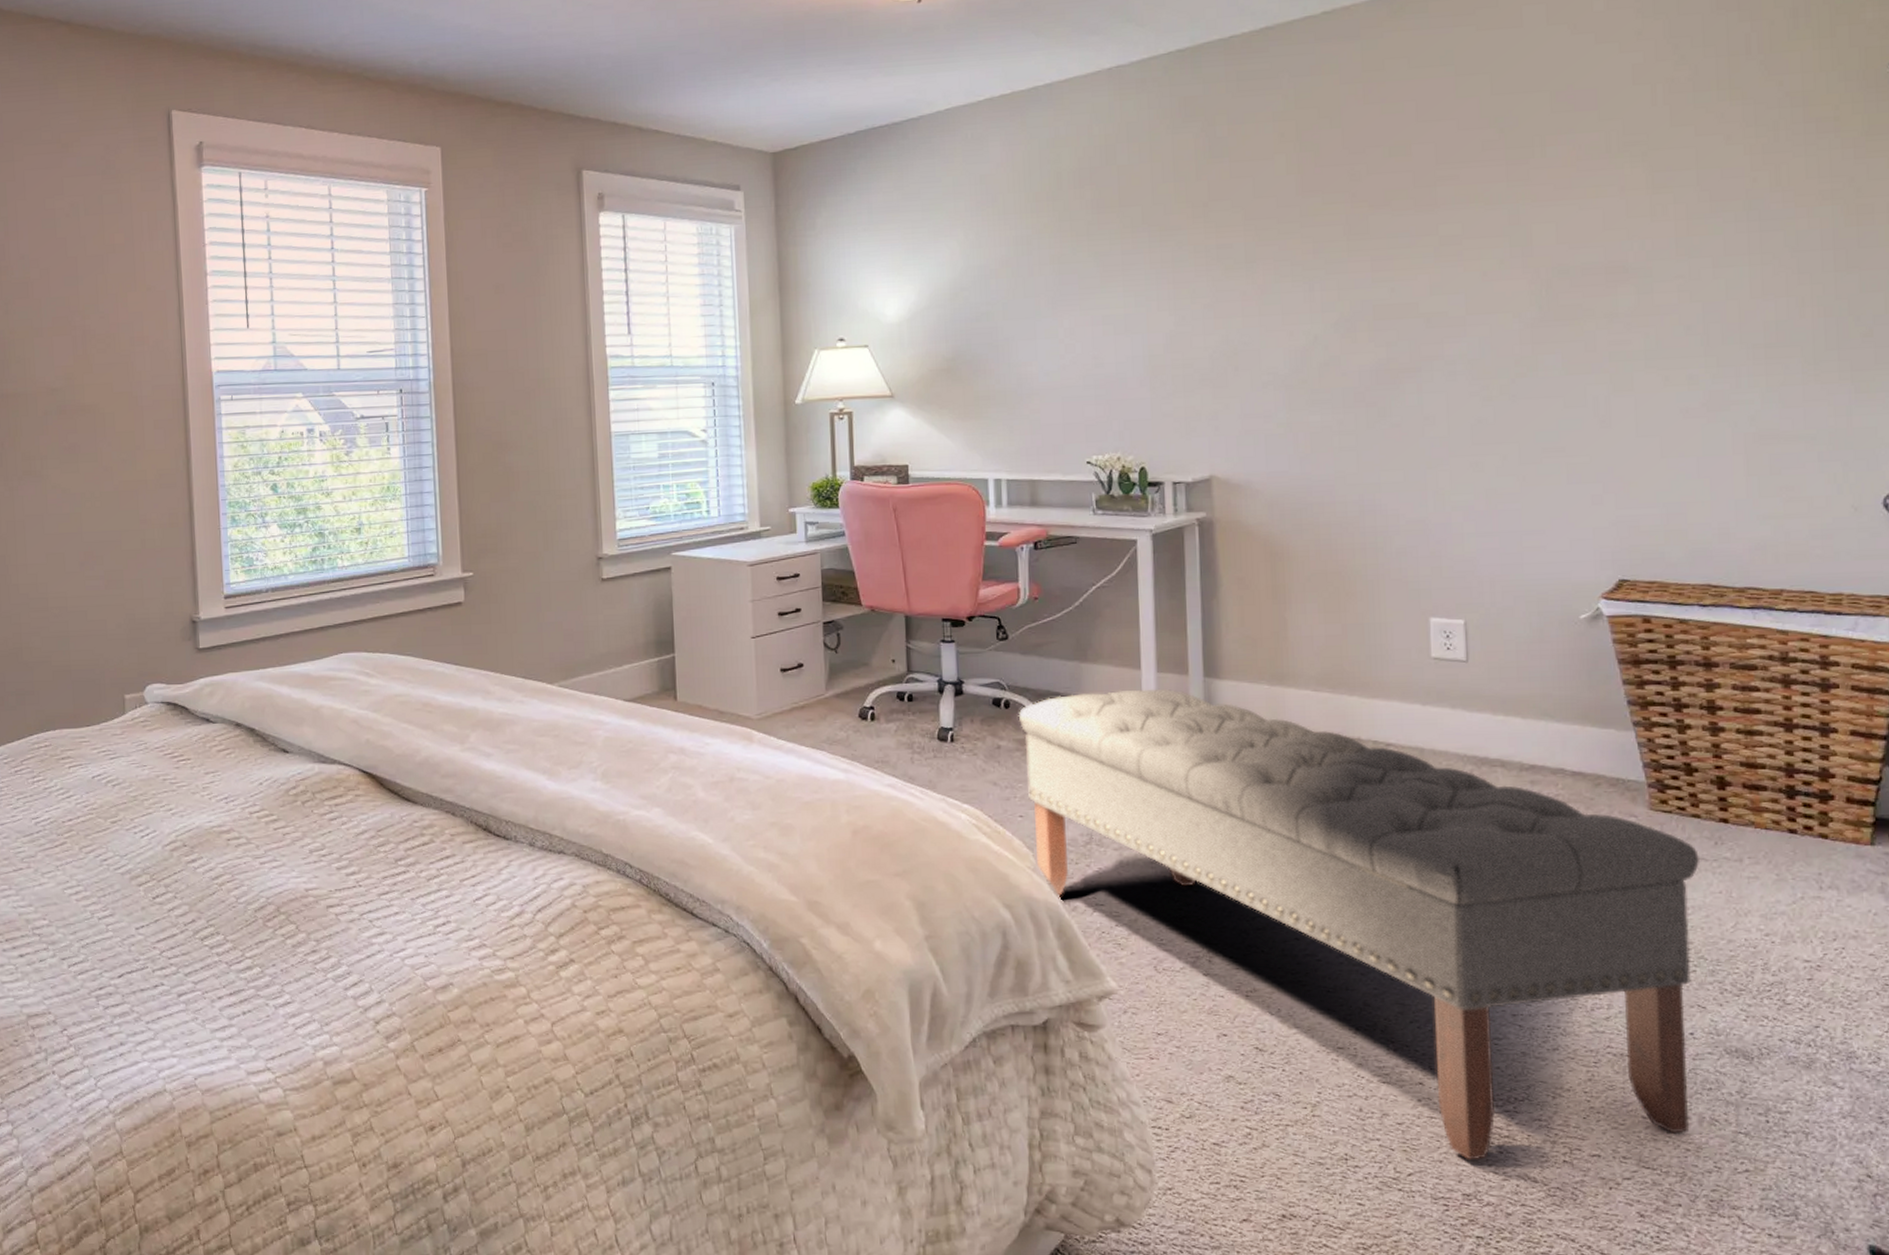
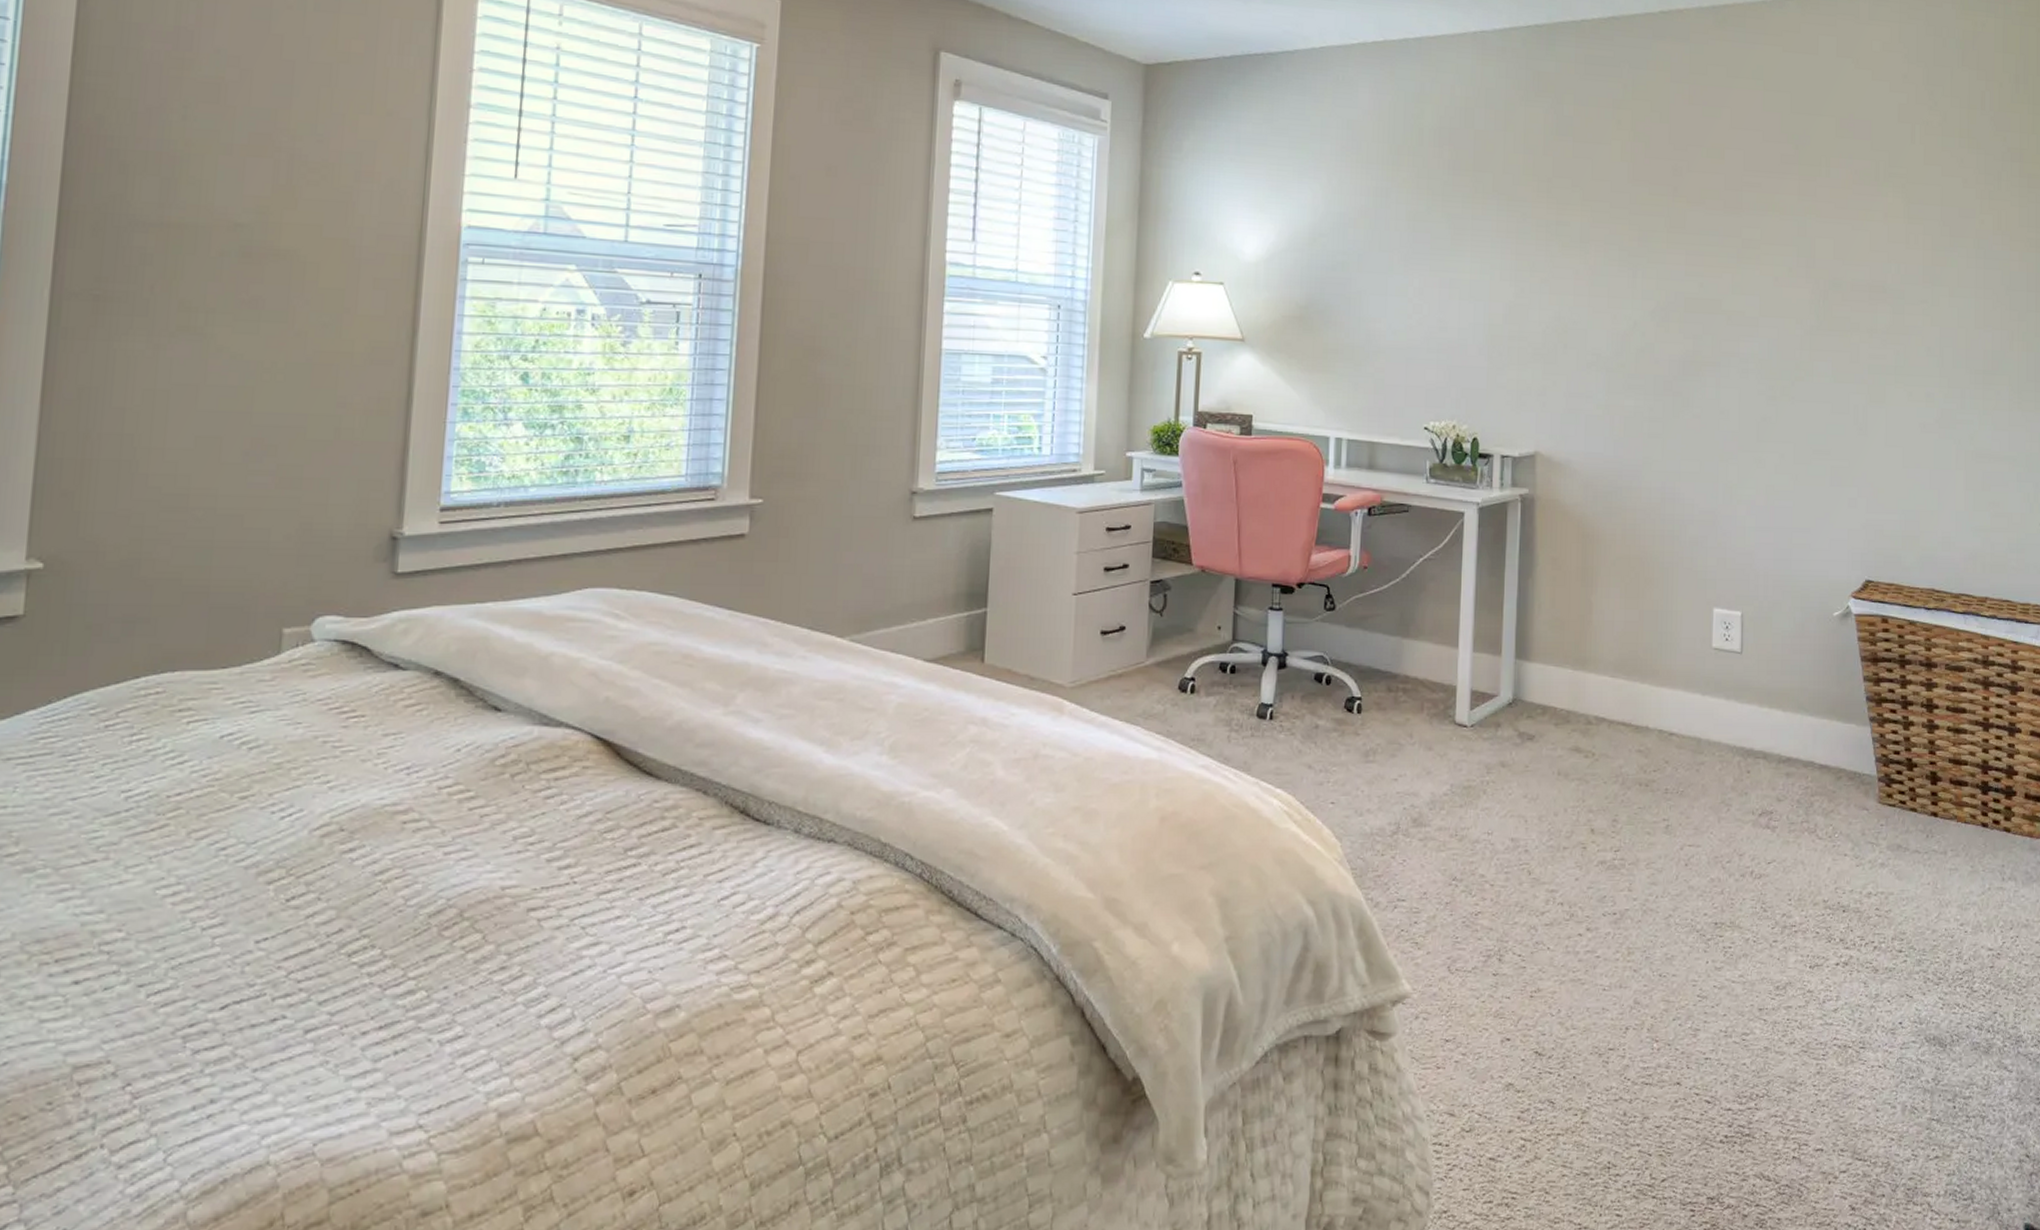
bench: present [1018,688,1701,1160] -> none [1338,669,1915,1162]

